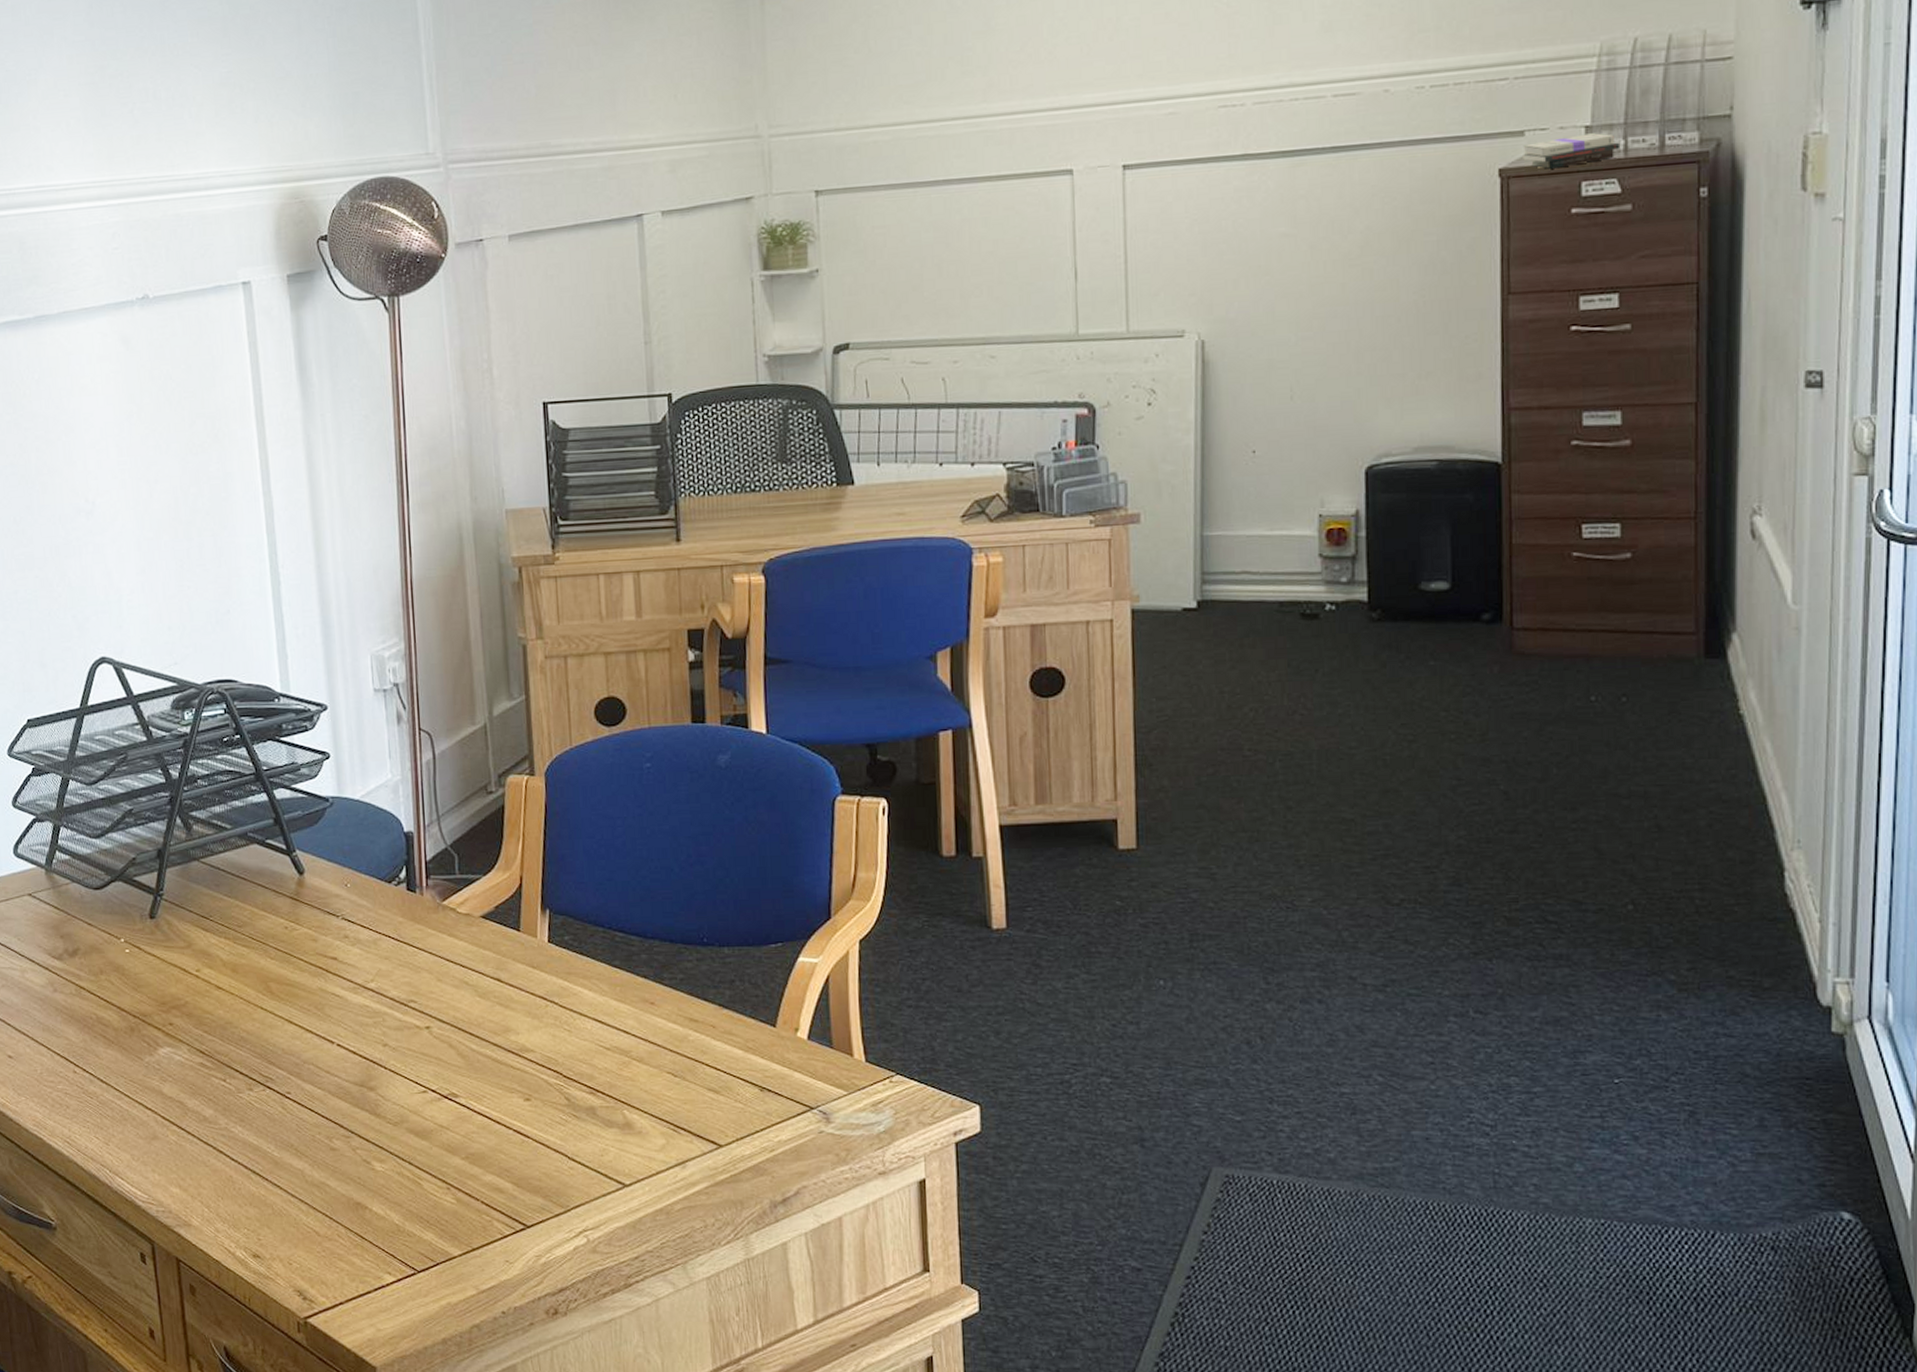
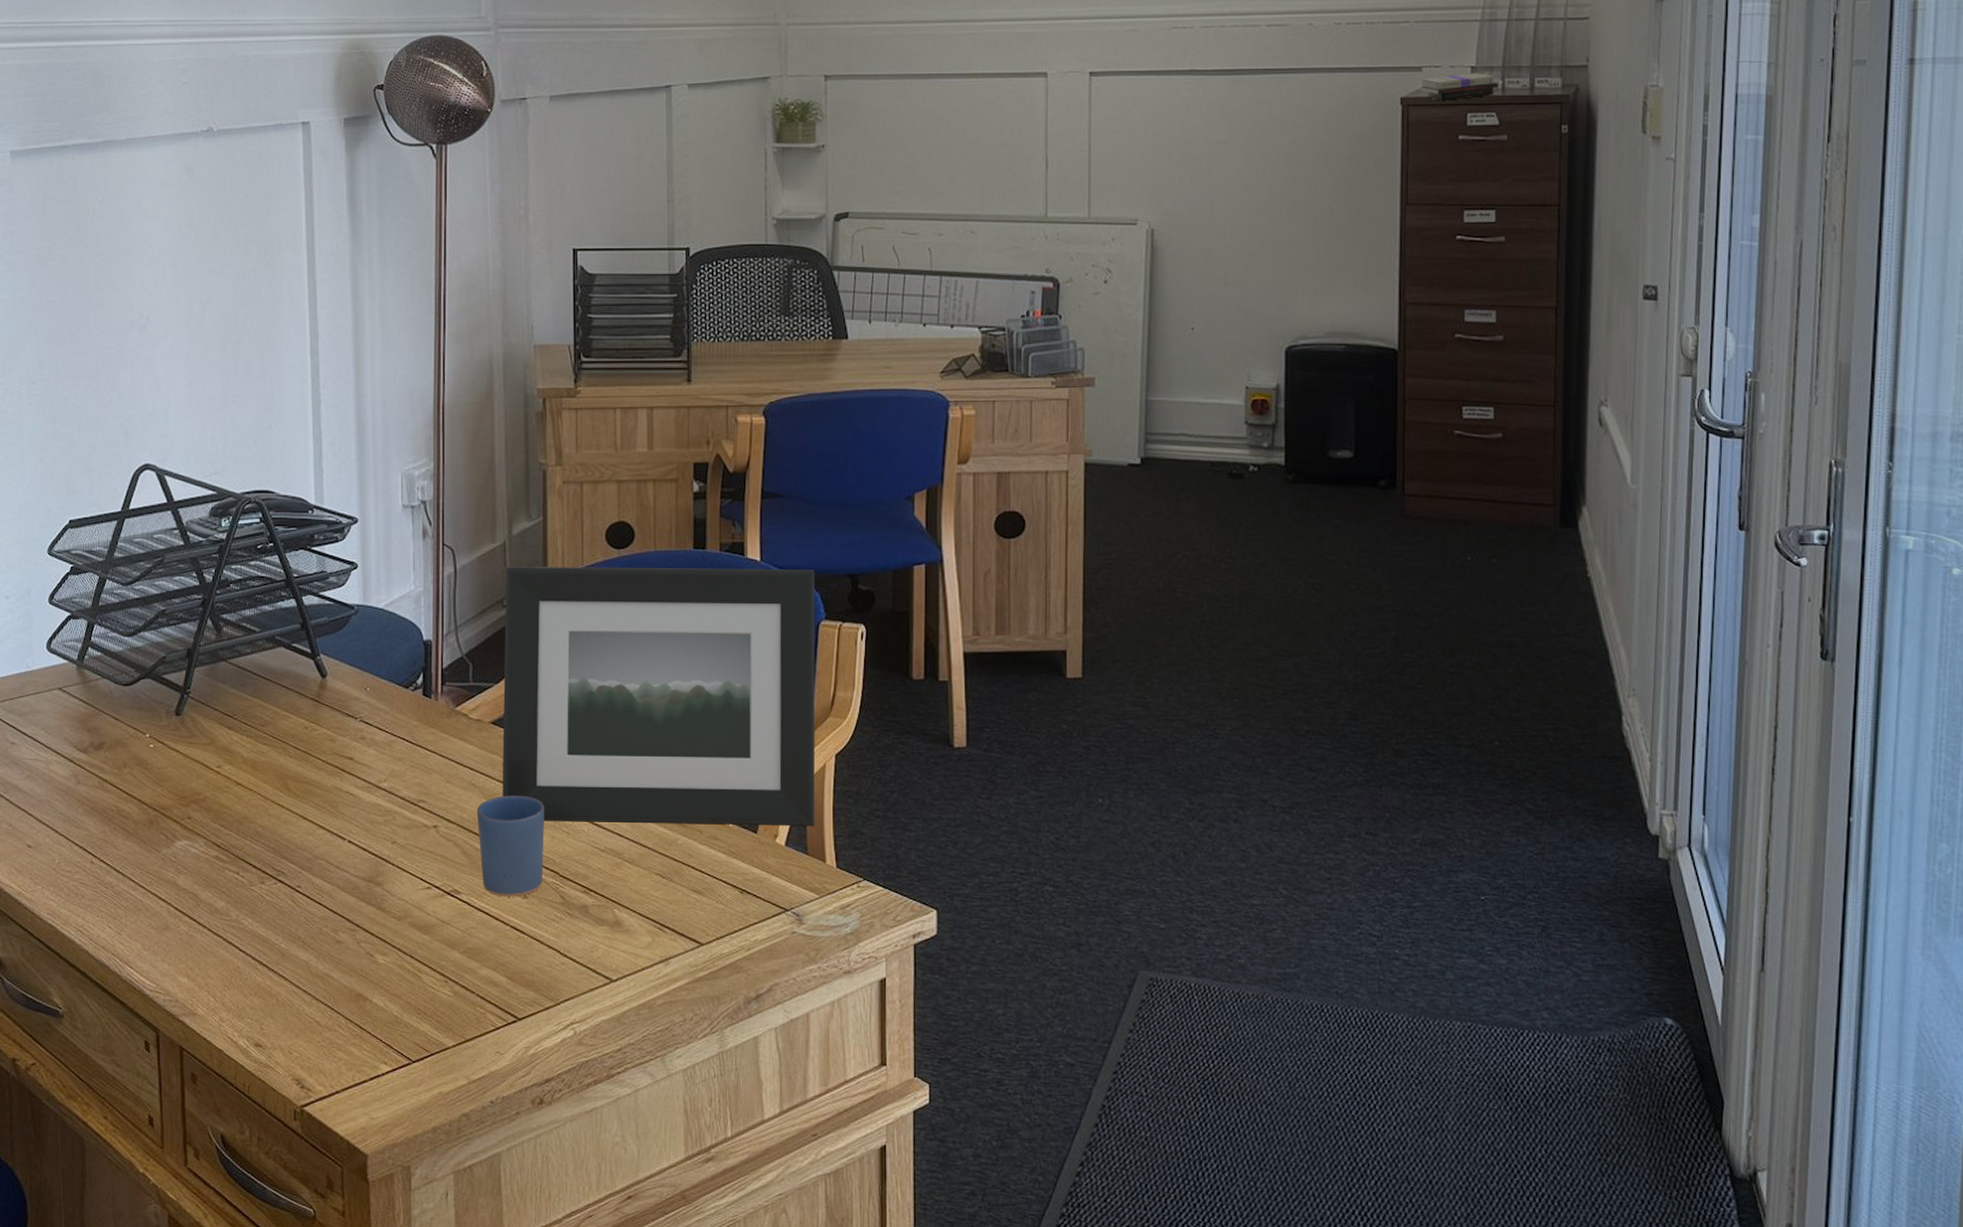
mug: none [470,993,546,1100] -> present [476,795,545,897]
picture frame: none [488,741,840,1020] -> present [502,567,816,827]

